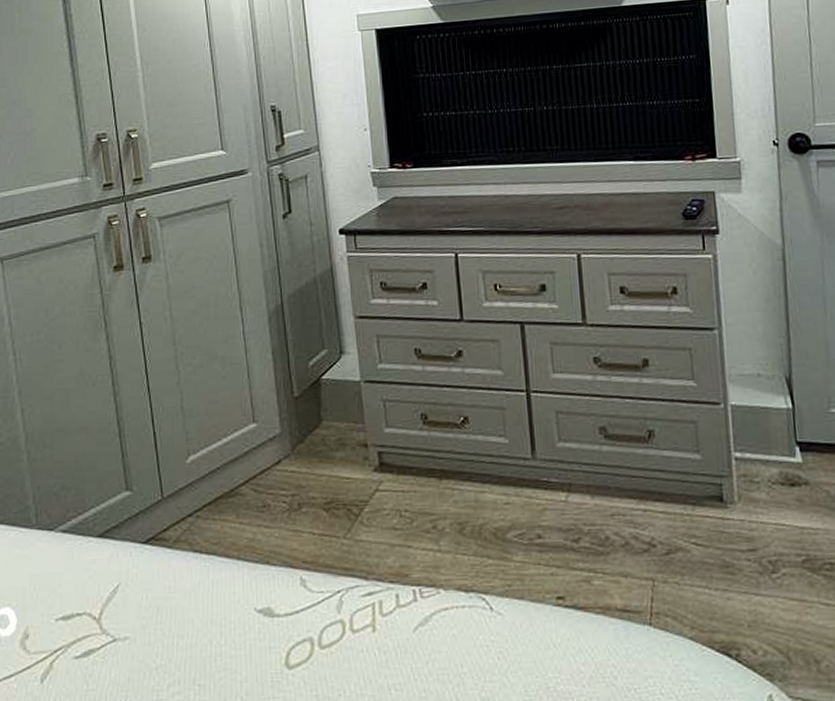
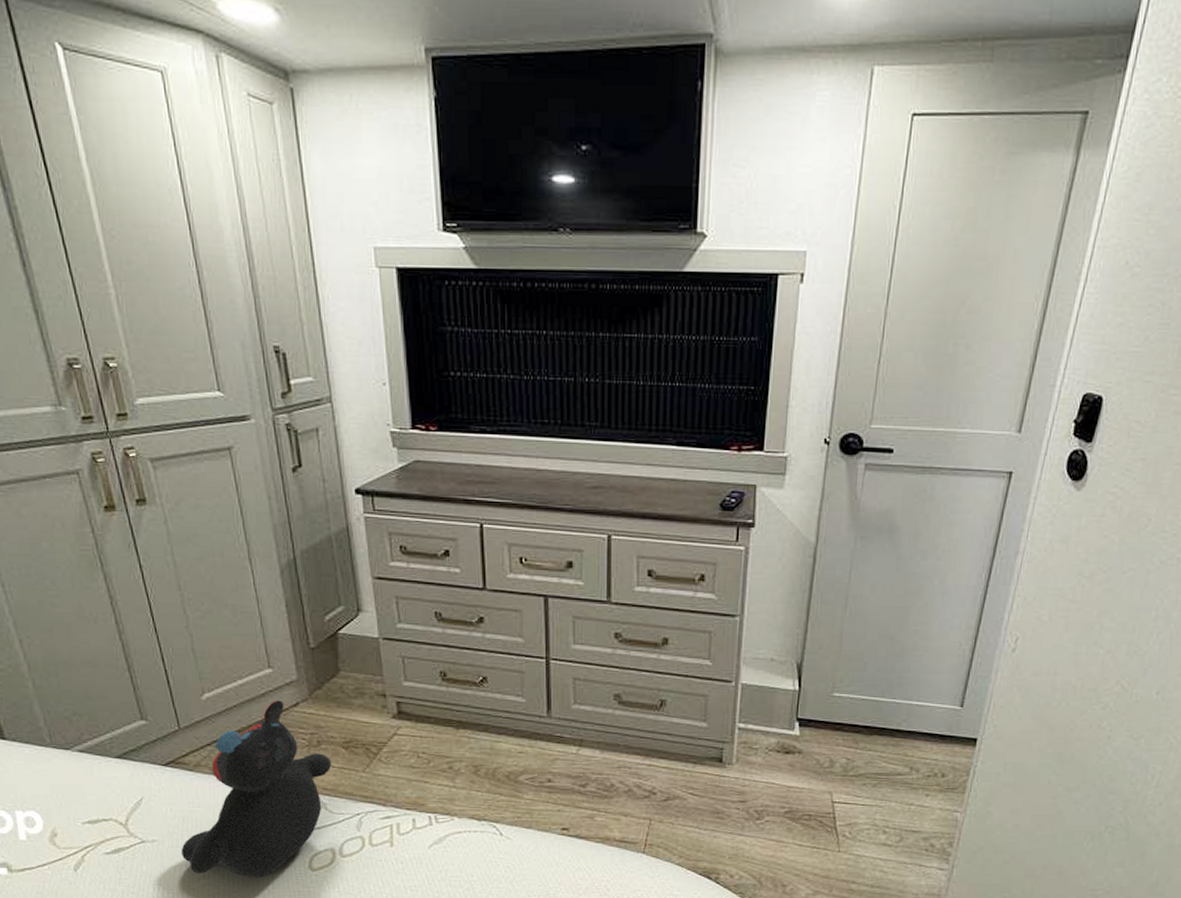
teddy bear: none [153,458,313,682] -> present [181,700,332,878]

